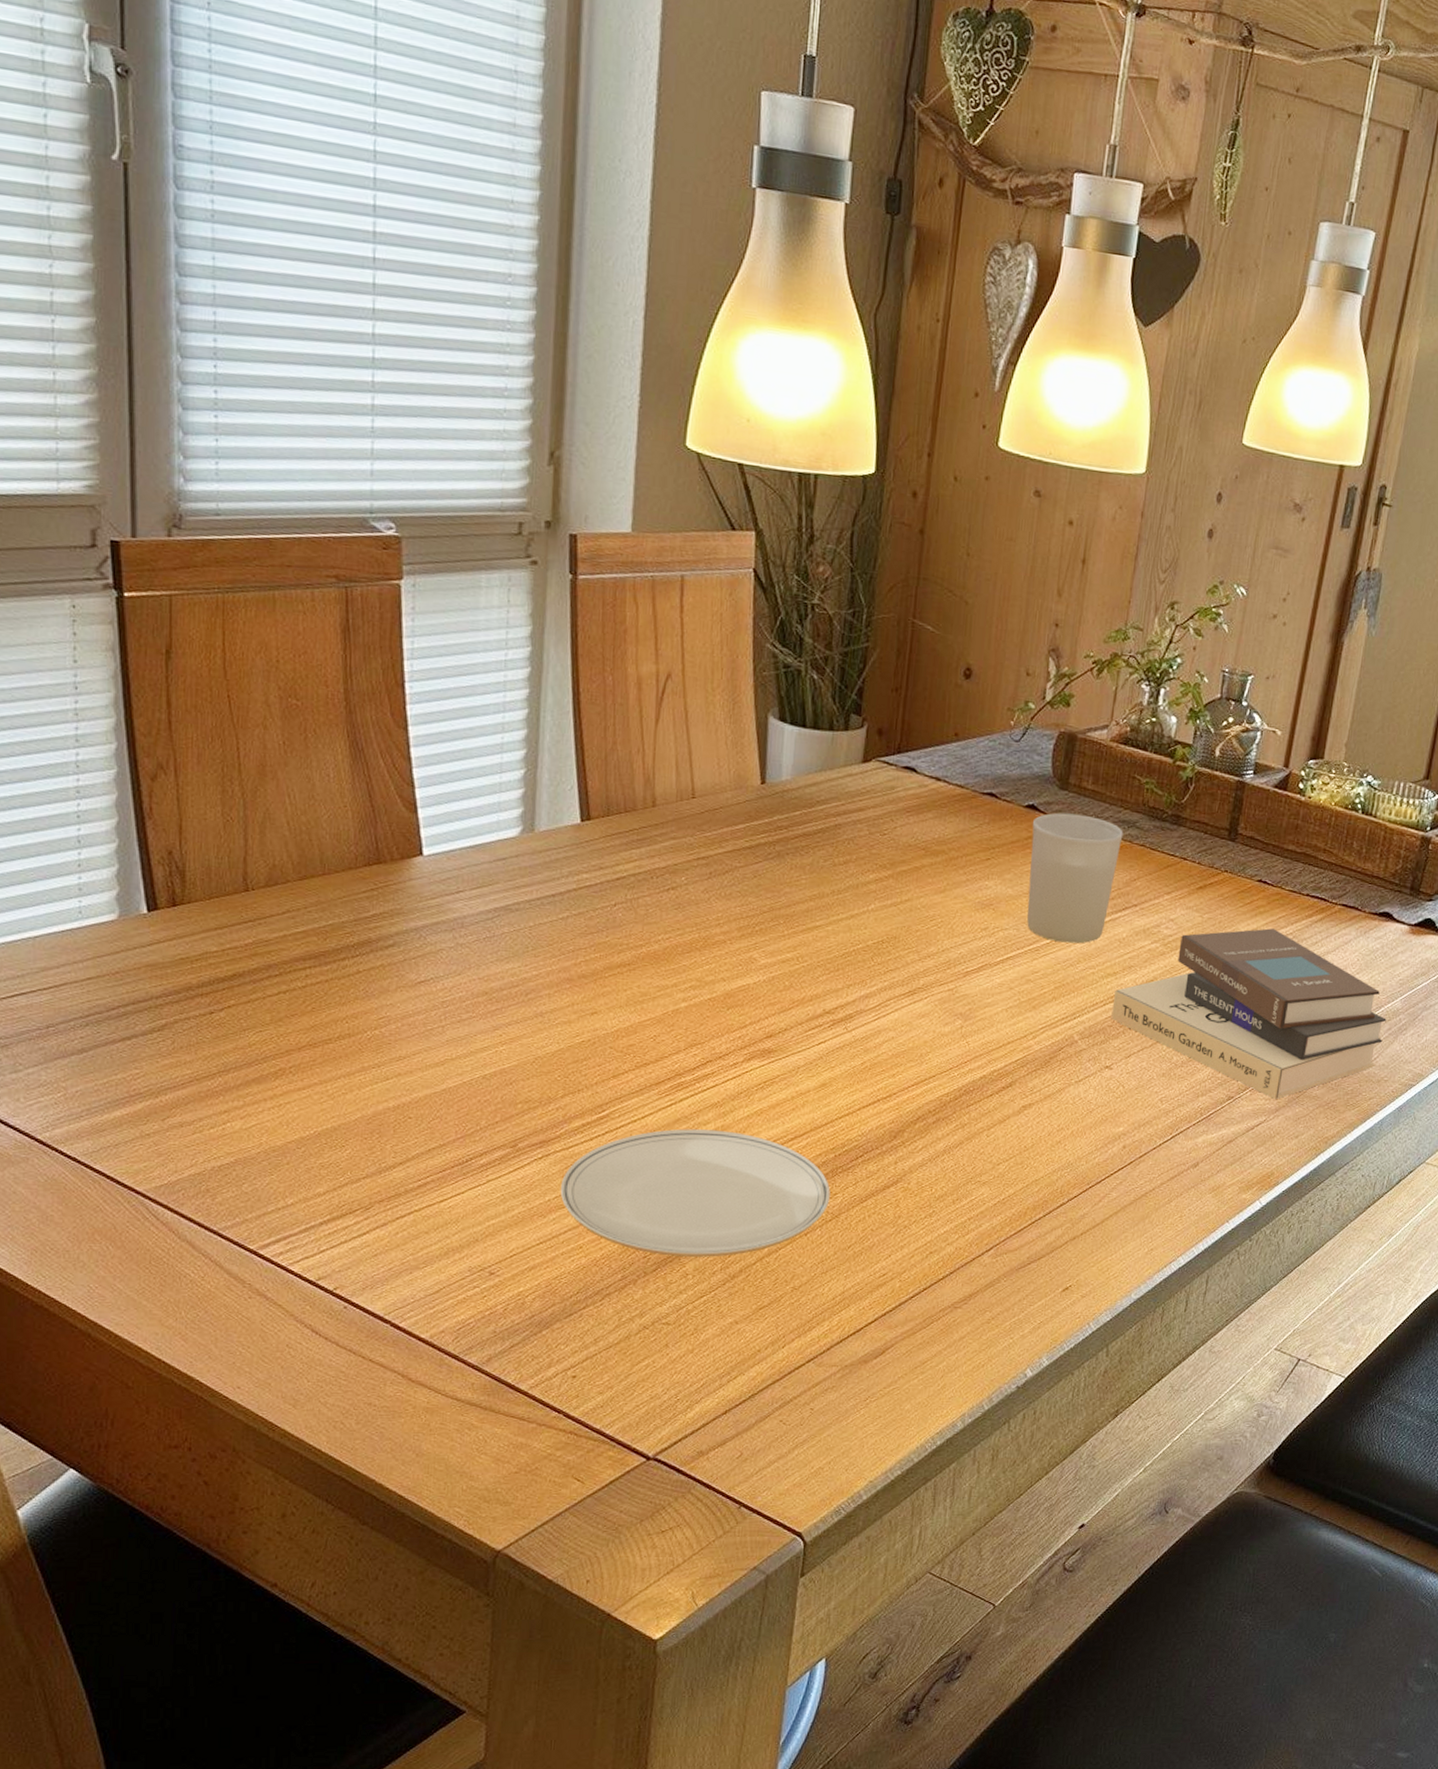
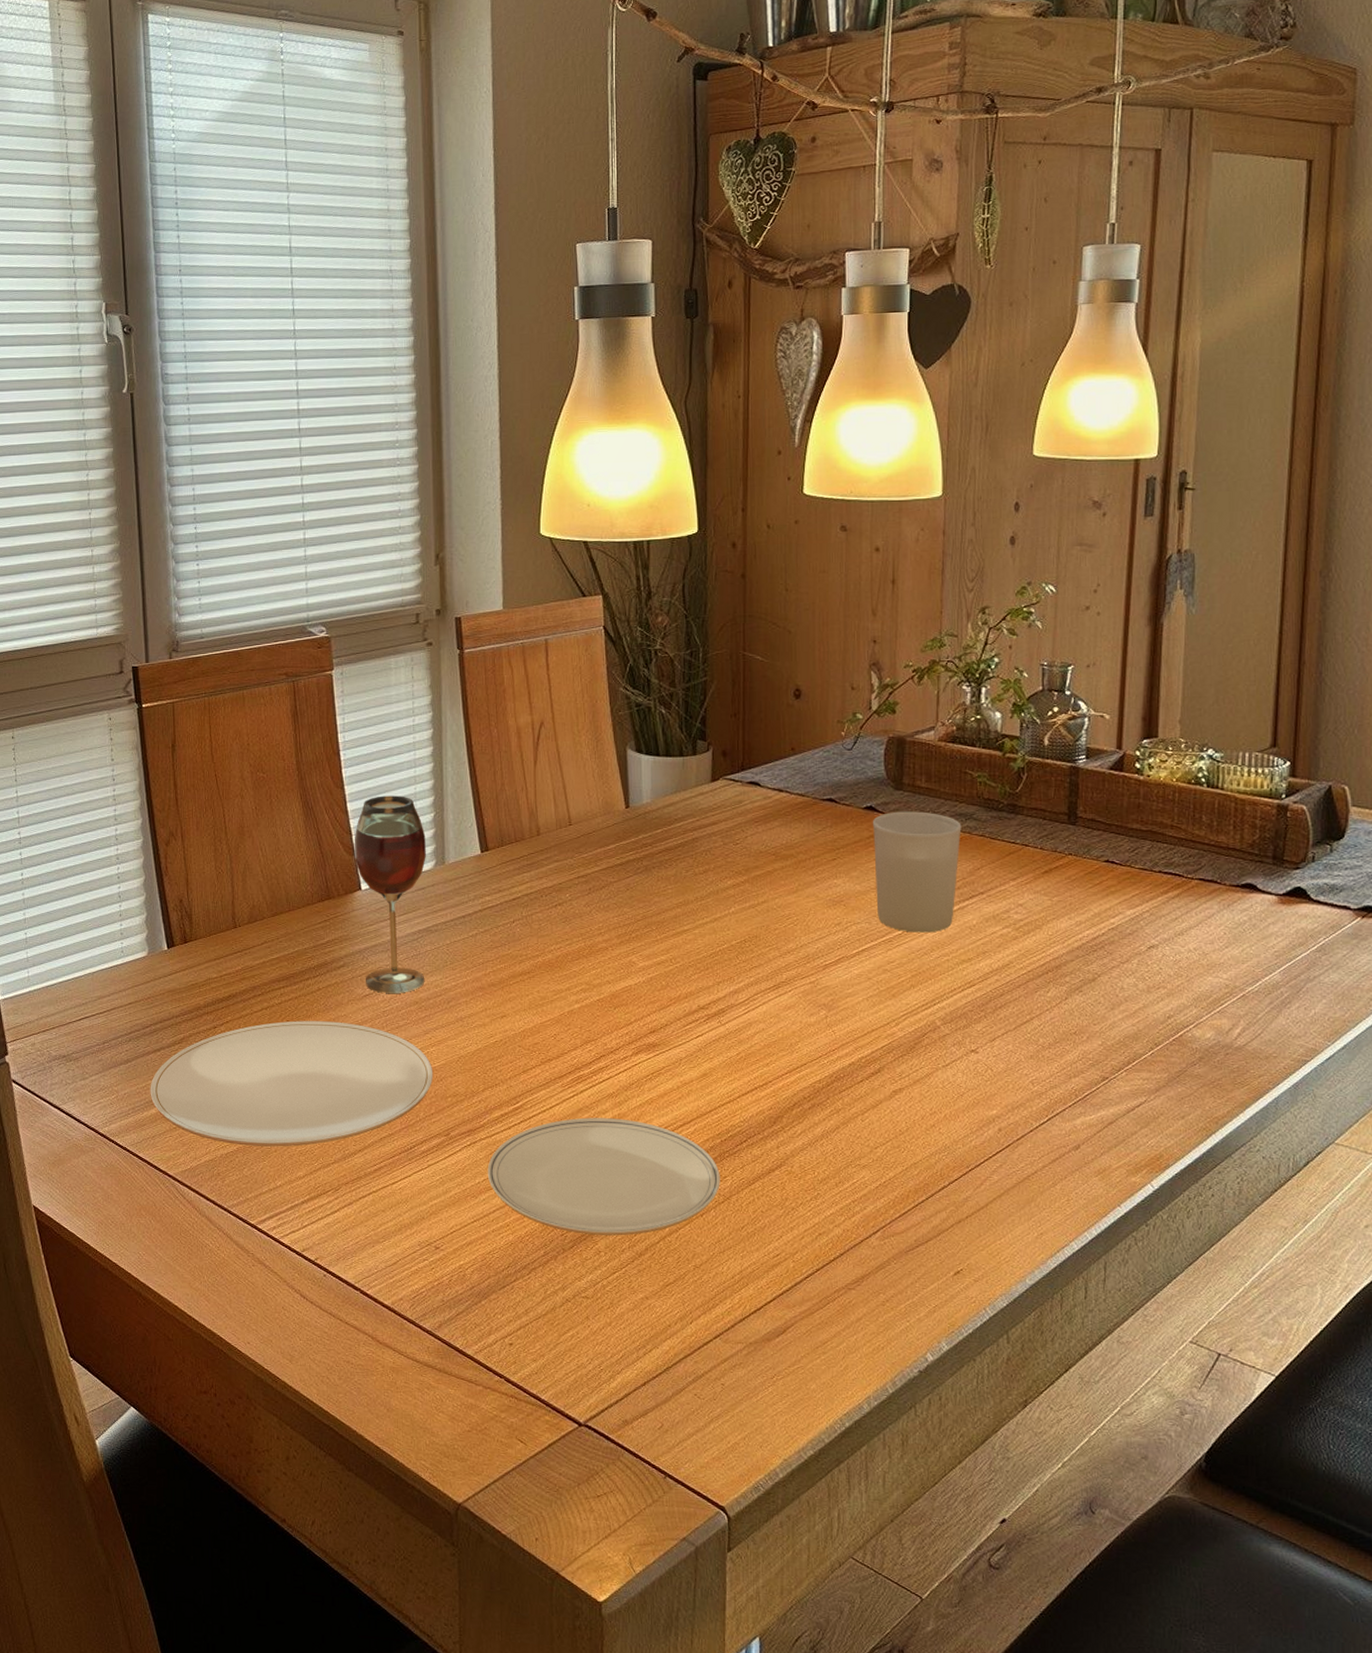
plate: none [114,1008,502,1159] -> present [150,1020,434,1147]
wineglass: none [416,742,512,982] -> present [354,796,426,993]
books: present [1111,928,1387,1099] -> none [970,907,1266,1079]

